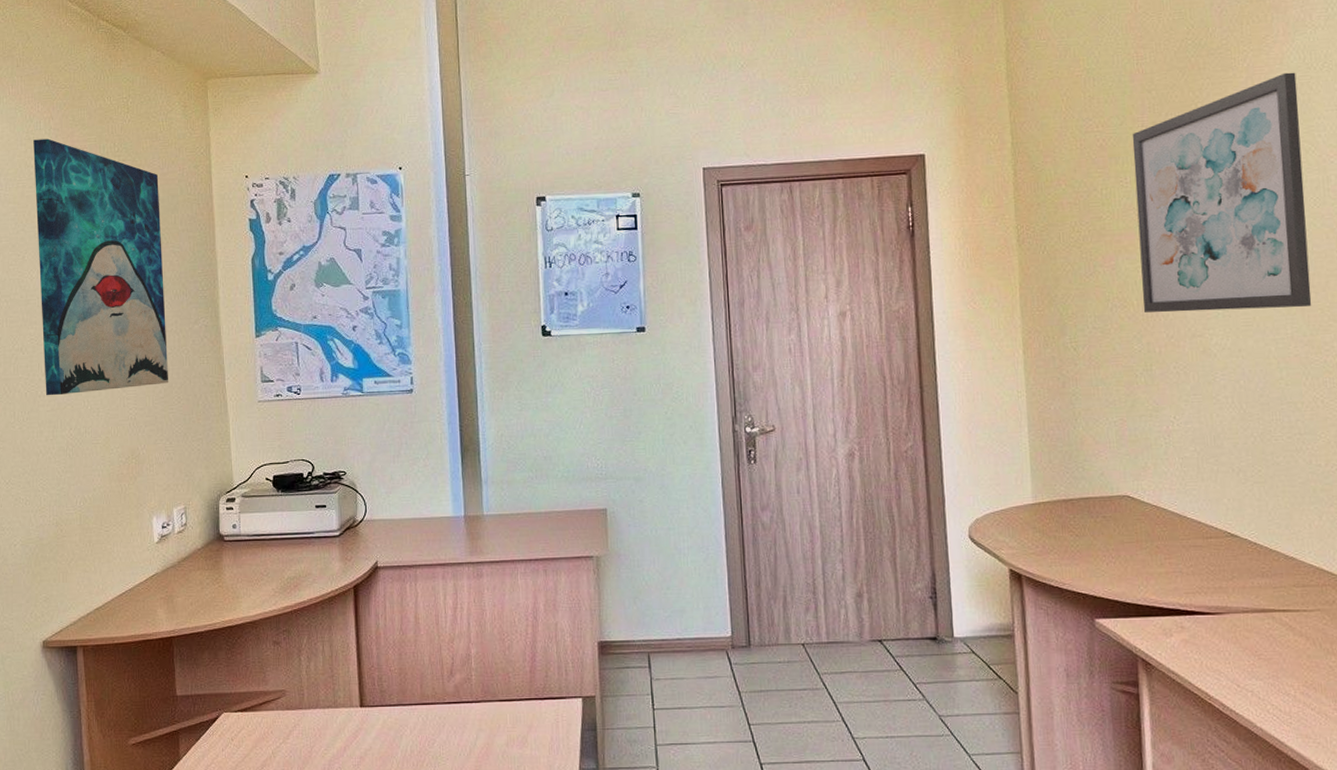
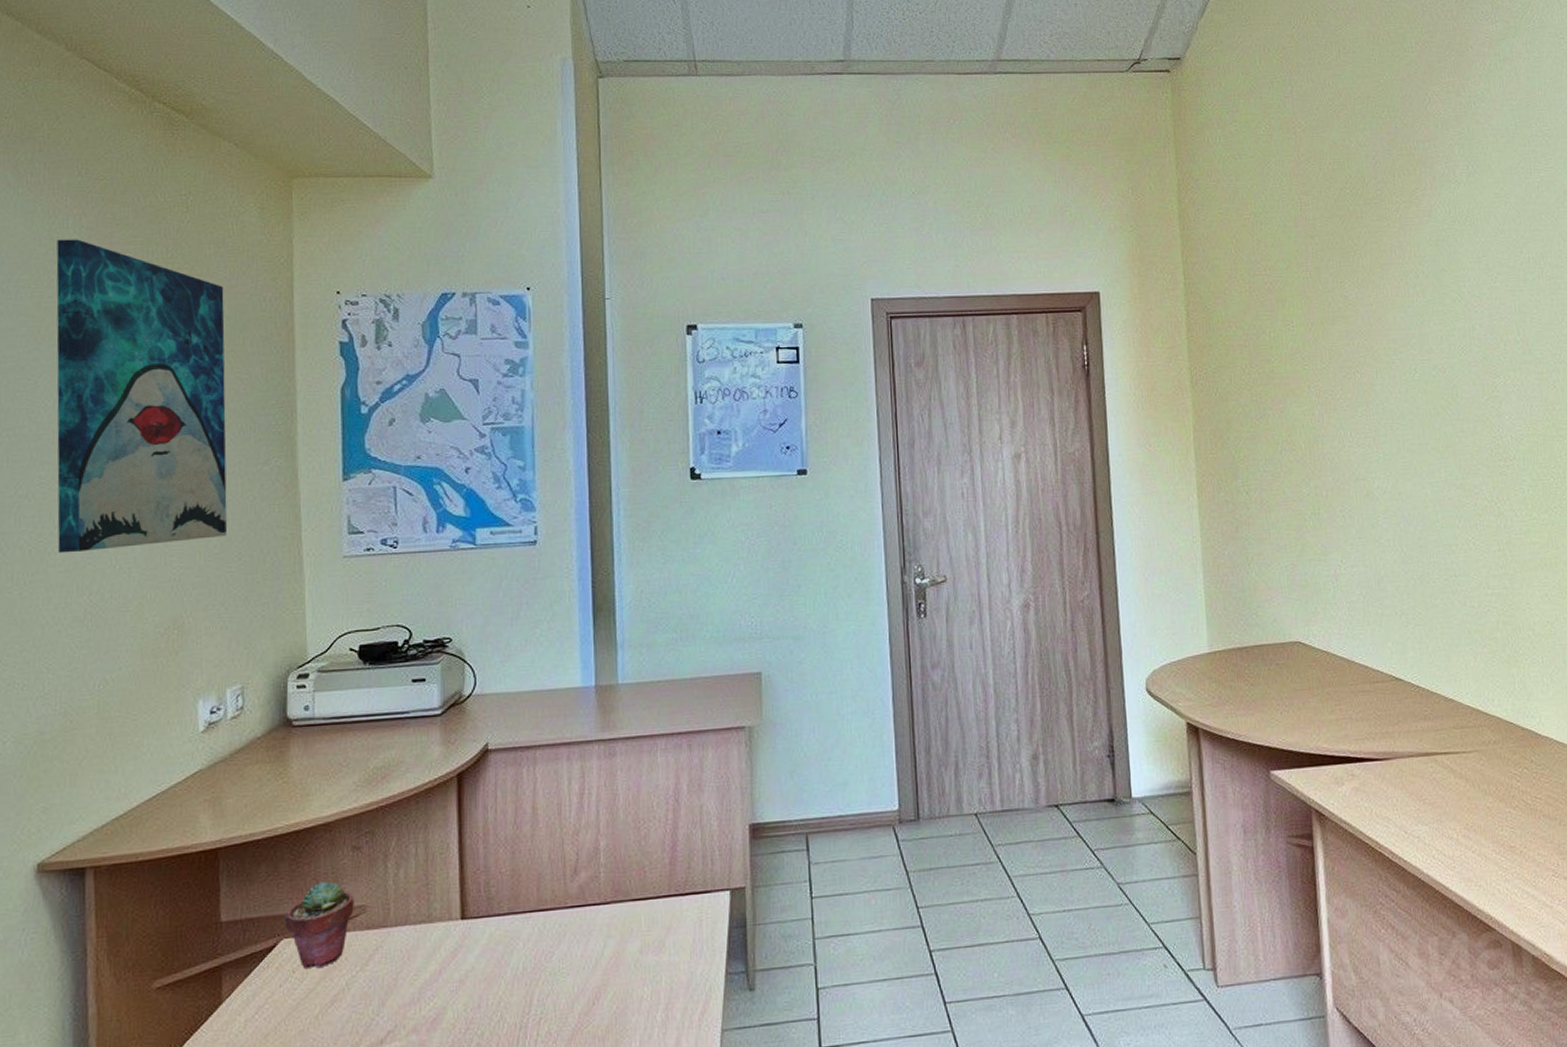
potted succulent: none [223,668,276,739] -> present [284,881,354,969]
wall art: present [1132,72,1312,313] -> none [1297,224,1463,456]

